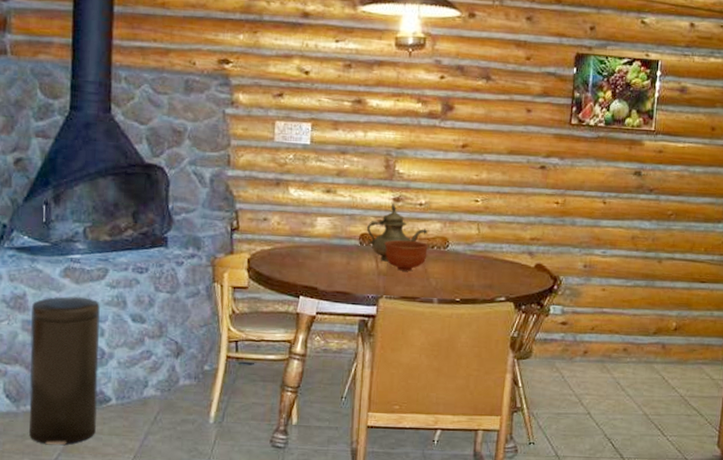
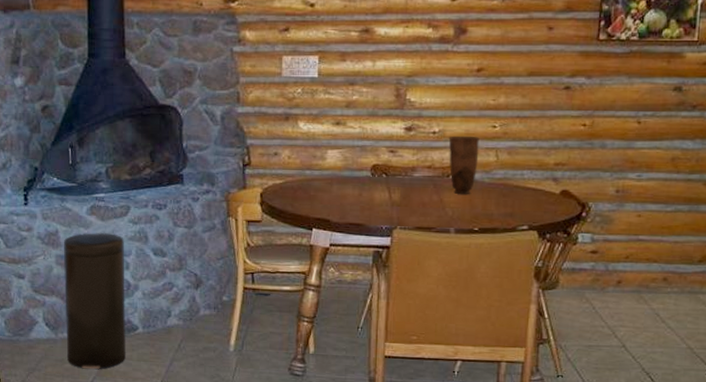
teapot: present [366,204,428,262] -> none [377,133,442,192]
bowl: present [384,240,429,271] -> none [397,169,444,201]
vase: none [434,208,463,265] -> present [448,135,480,194]

